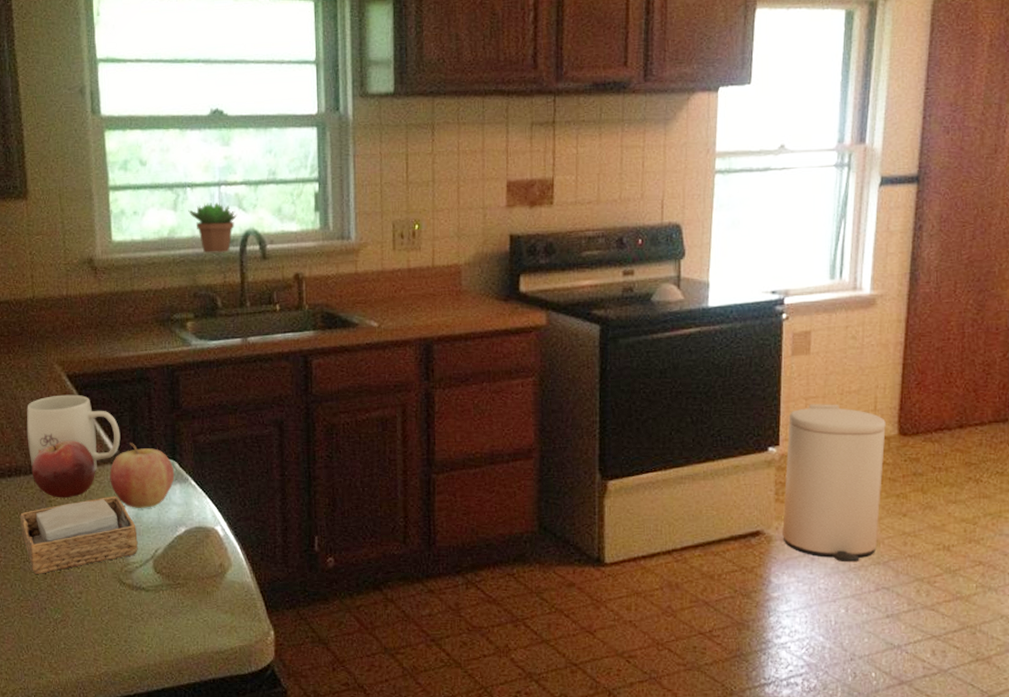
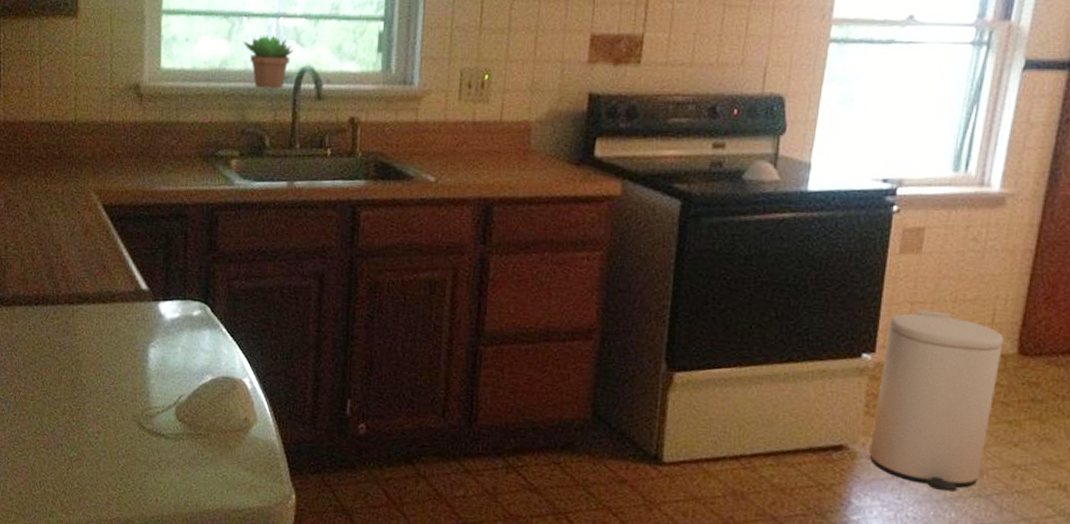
napkin holder: present [20,496,138,574] -> none [43,335,162,409]
mug: present [26,394,121,472] -> none [57,224,153,309]
fruit: present [31,440,95,498] -> none [59,272,124,333]
fruit: present [110,443,175,508] -> none [138,281,206,352]

